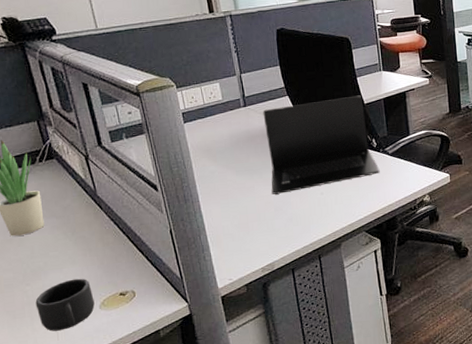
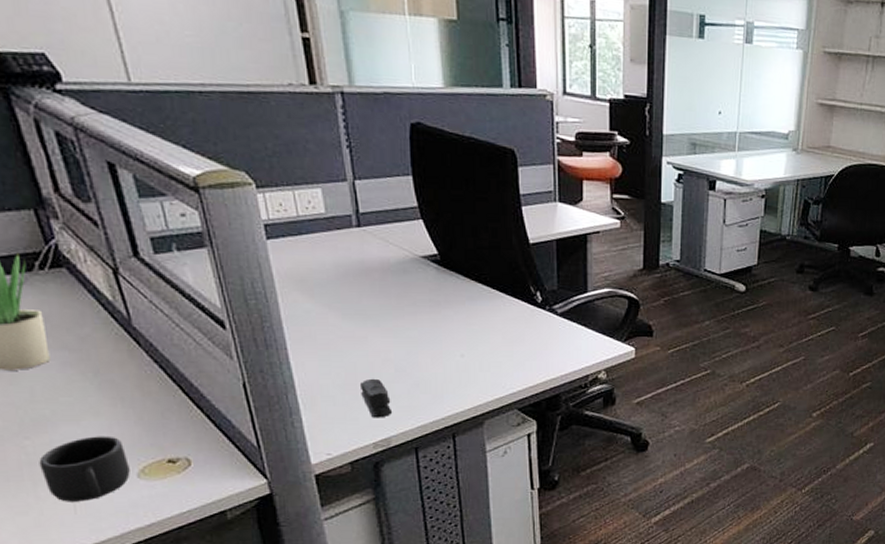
stapler: none [251,217,275,248] -> present [361,378,393,418]
laptop: present [263,95,380,195] -> none [384,231,544,350]

